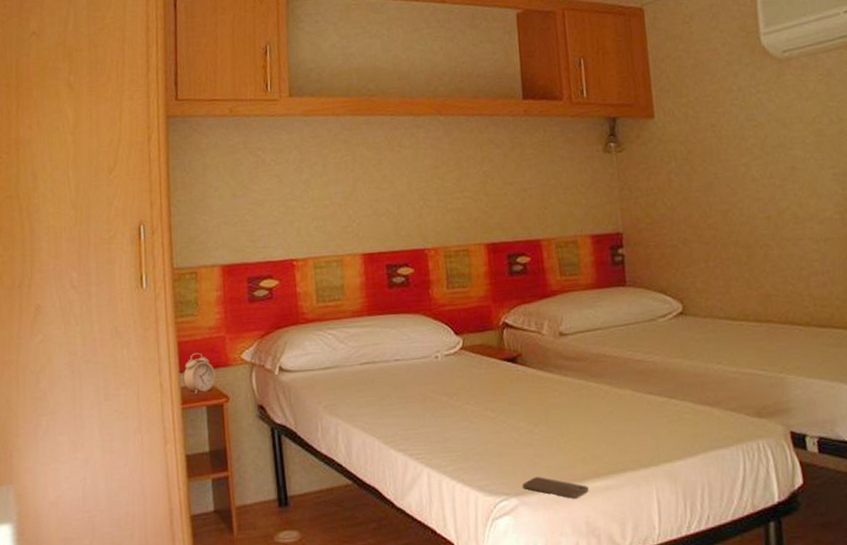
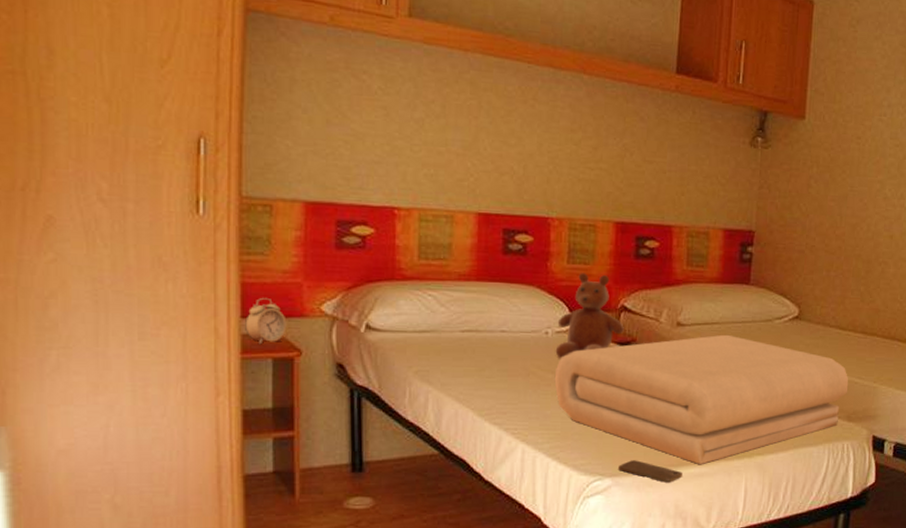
teddy bear: none [445,295,509,380] -> present [555,273,624,358]
towel: none [449,339,751,477] -> present [554,334,849,464]

